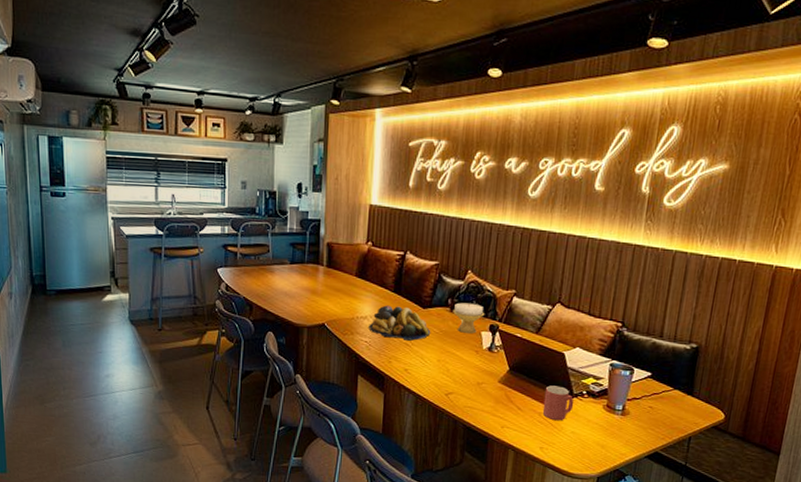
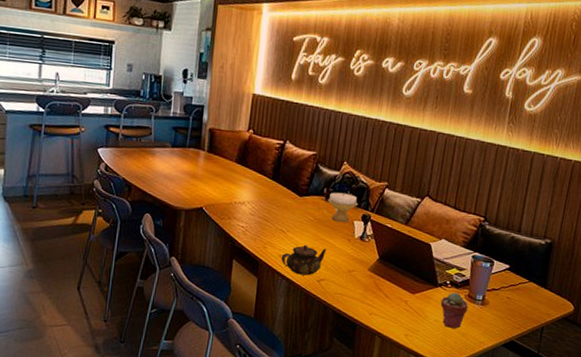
fruit bowl: present [369,305,431,341] -> none [246,192,306,228]
teapot: none [407,357,454,390] -> present [281,244,327,276]
mug: present [542,385,574,420] -> none [408,275,438,309]
potted succulent: none [576,402,608,440] -> present [440,292,469,329]

